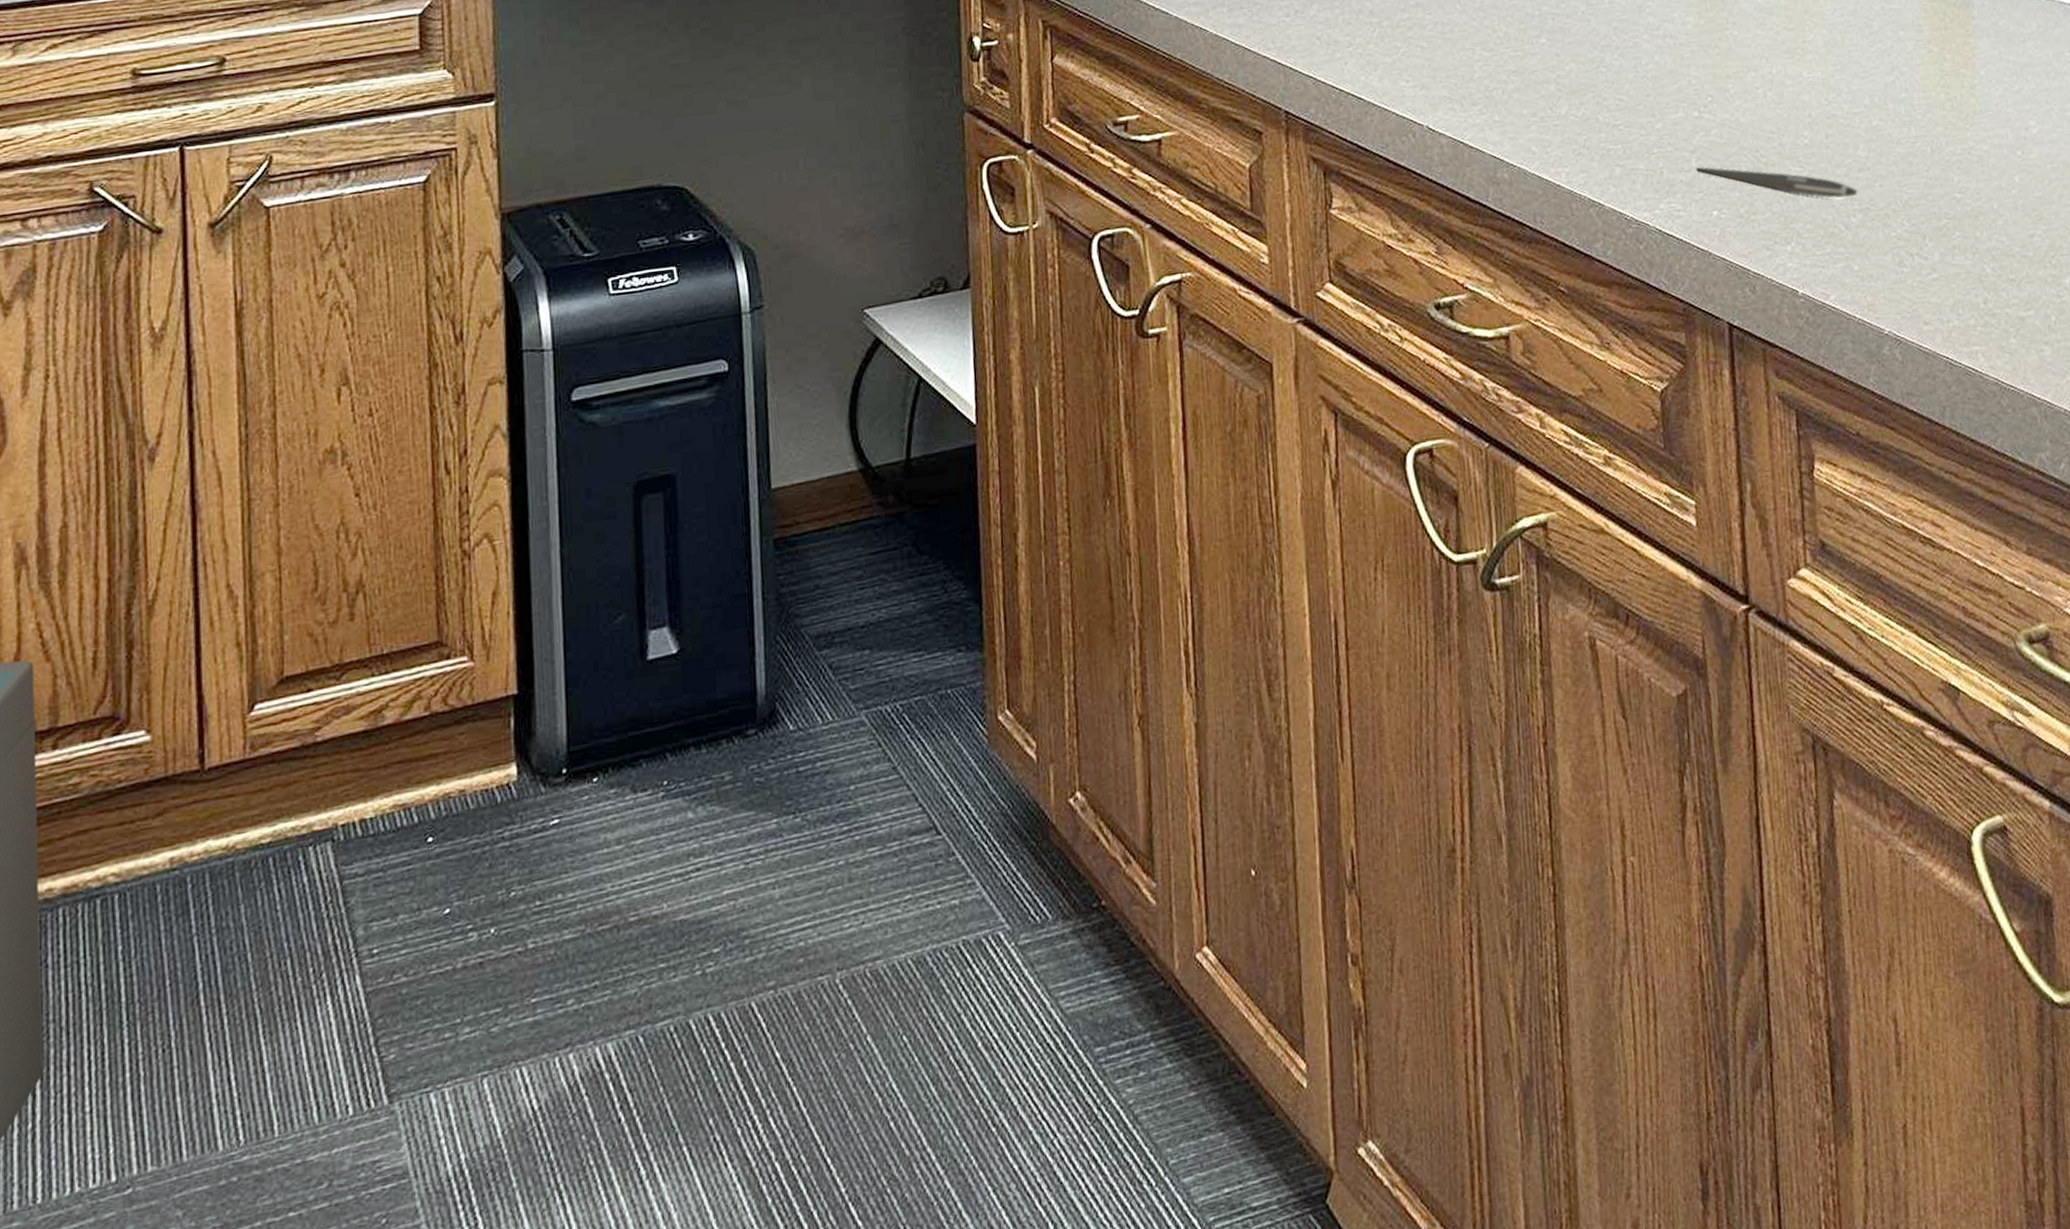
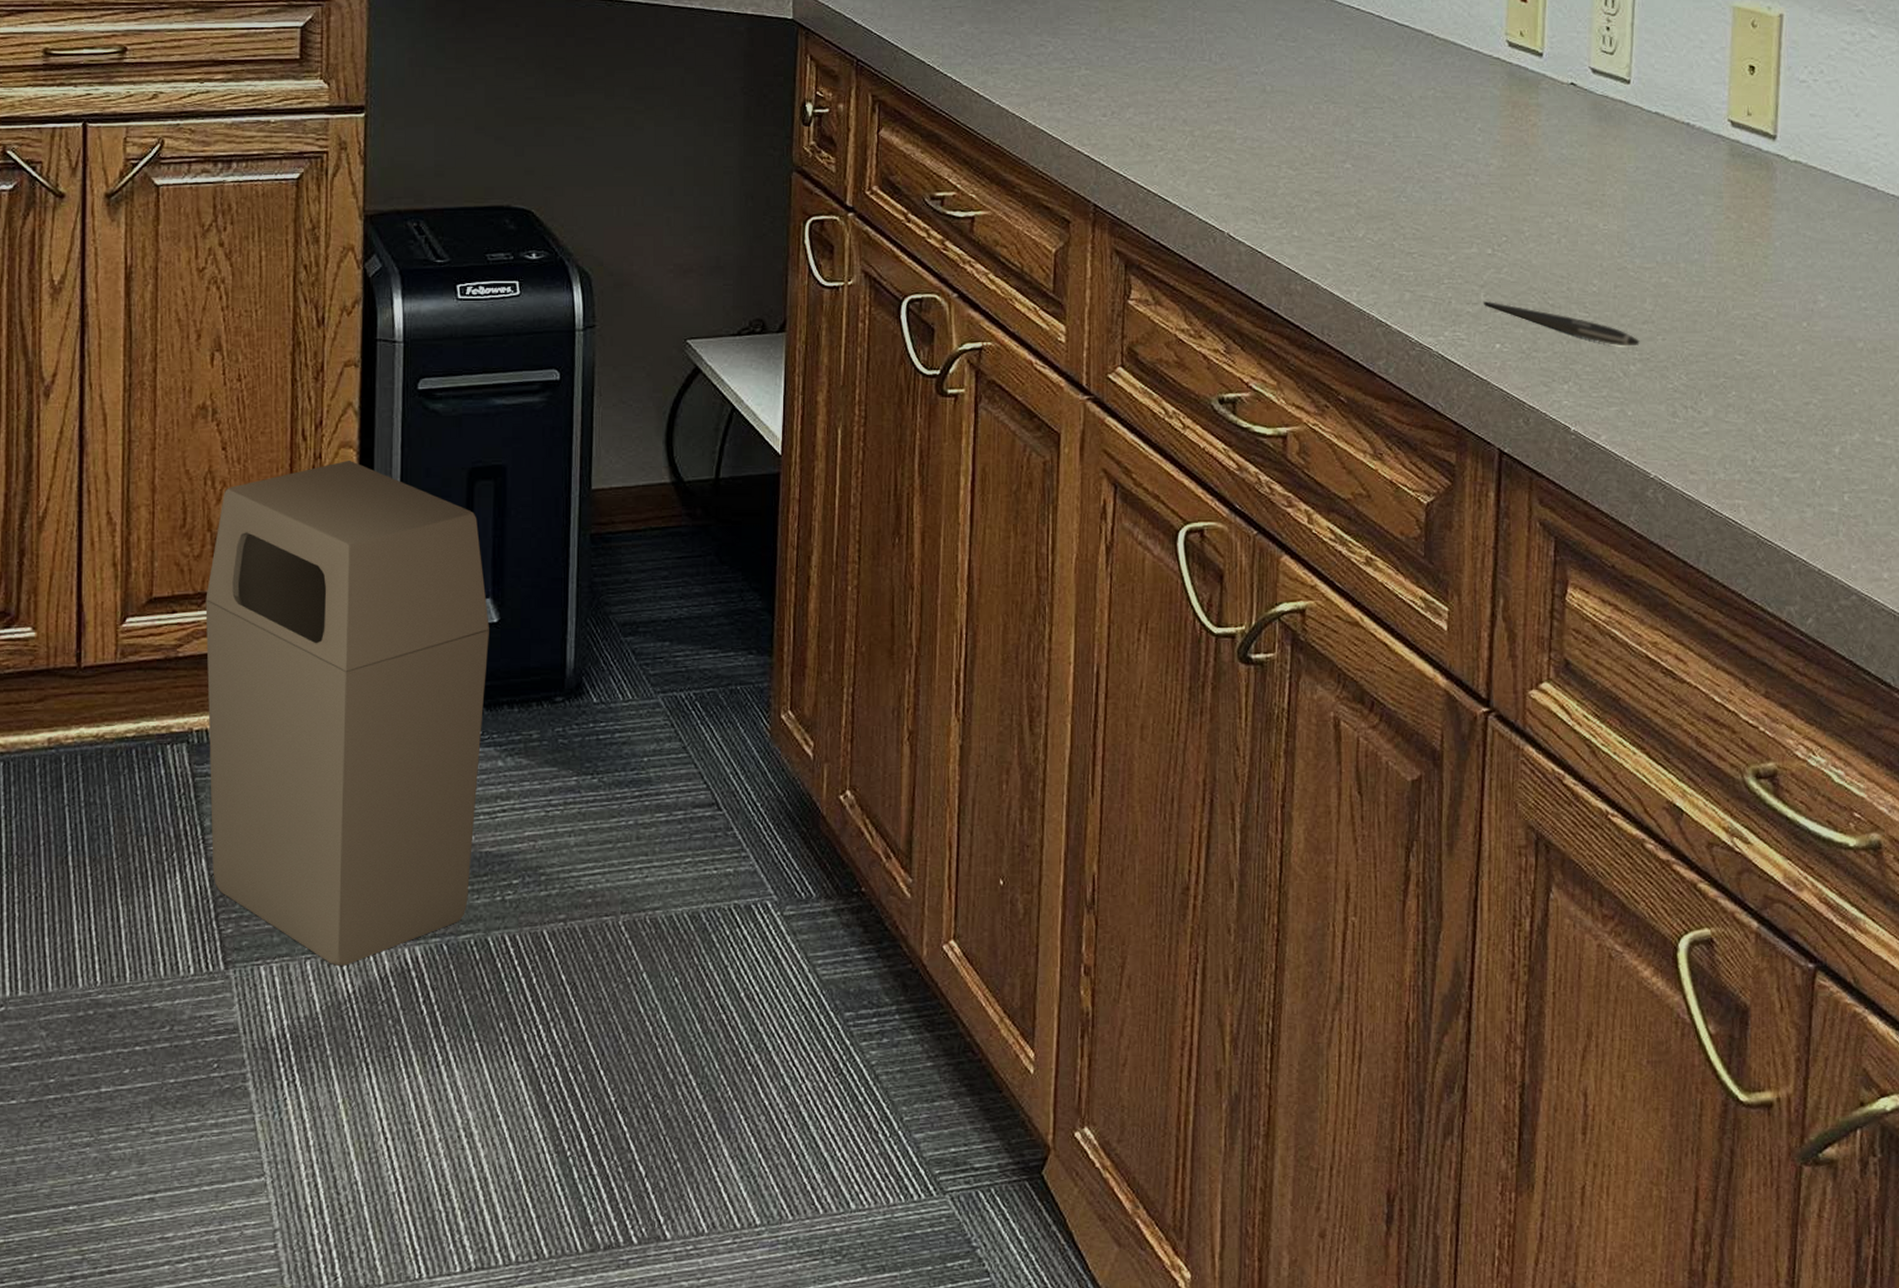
trash bin: none [345,489,669,1080] -> present [205,459,489,966]

